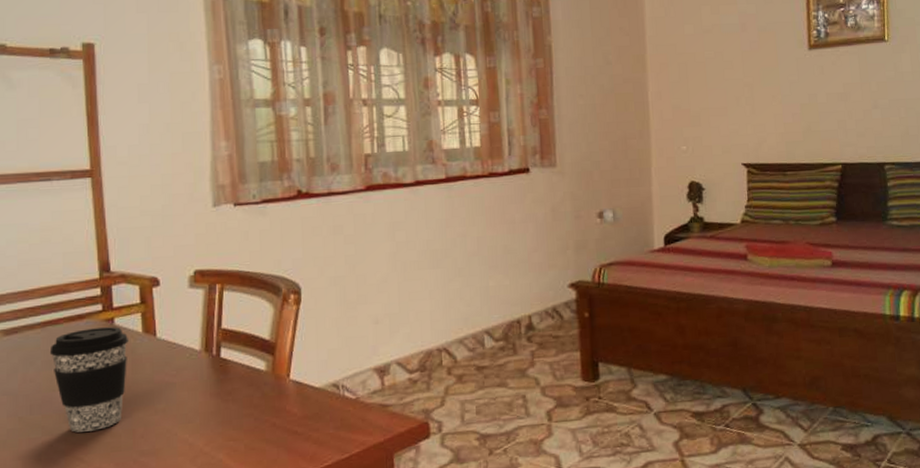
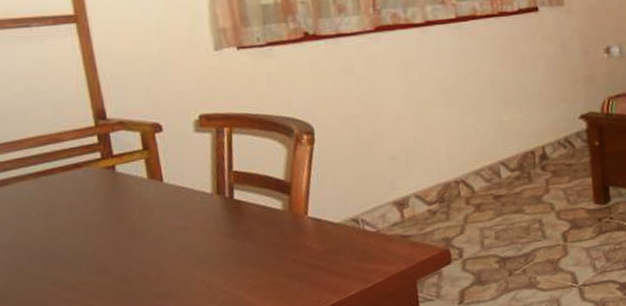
coffee cup: present [49,327,128,432] -> none [46,174,134,280]

